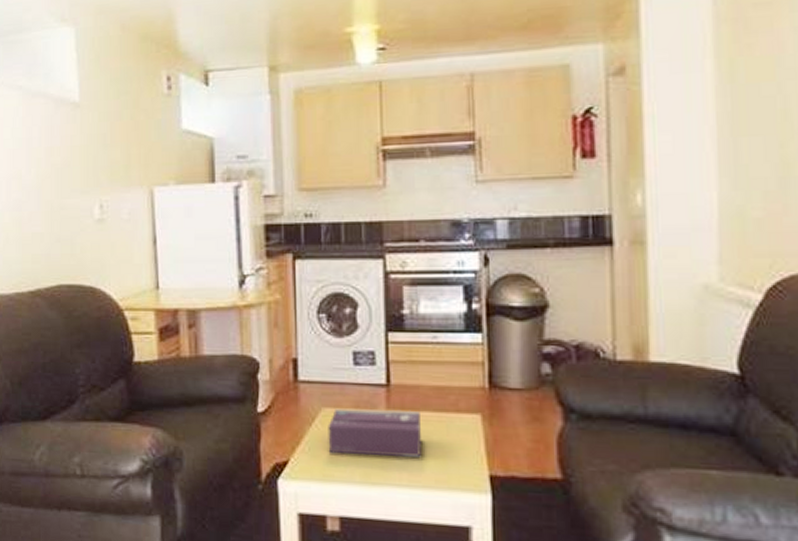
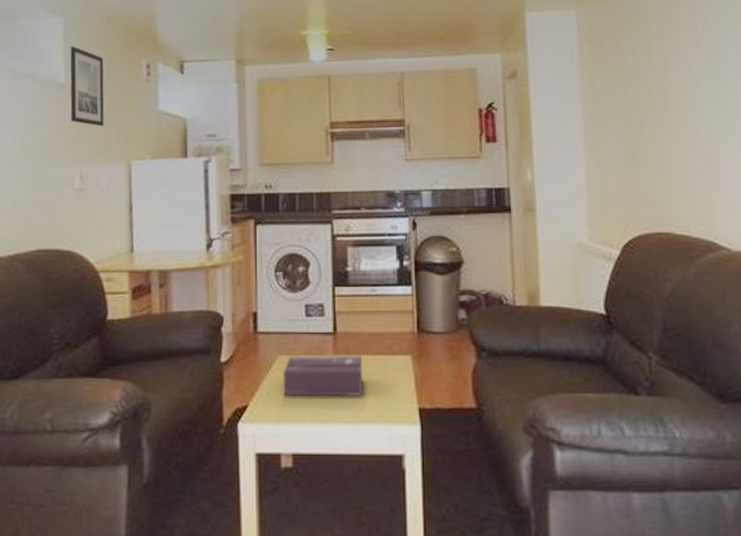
wall art: none [84,59,123,150] -> present [70,46,105,127]

